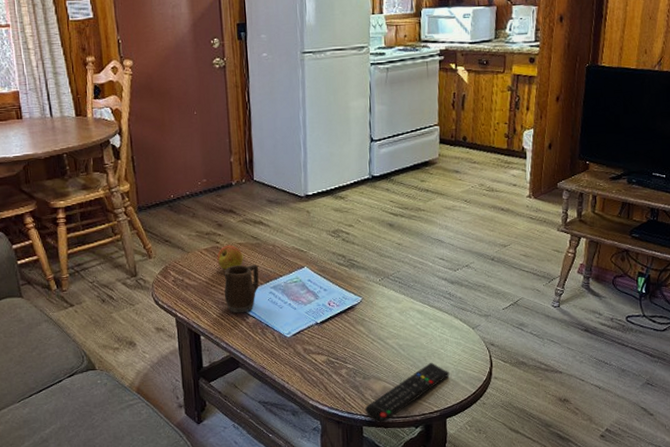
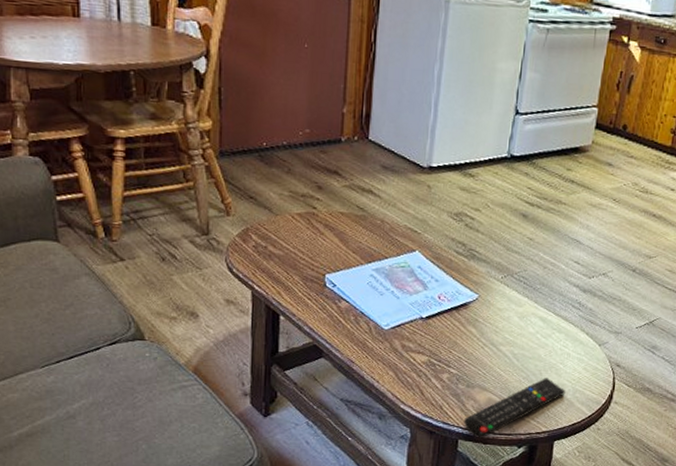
apple: present [217,244,243,270] -> none [311,212,344,242]
mug: present [224,264,259,314] -> none [314,237,361,295]

